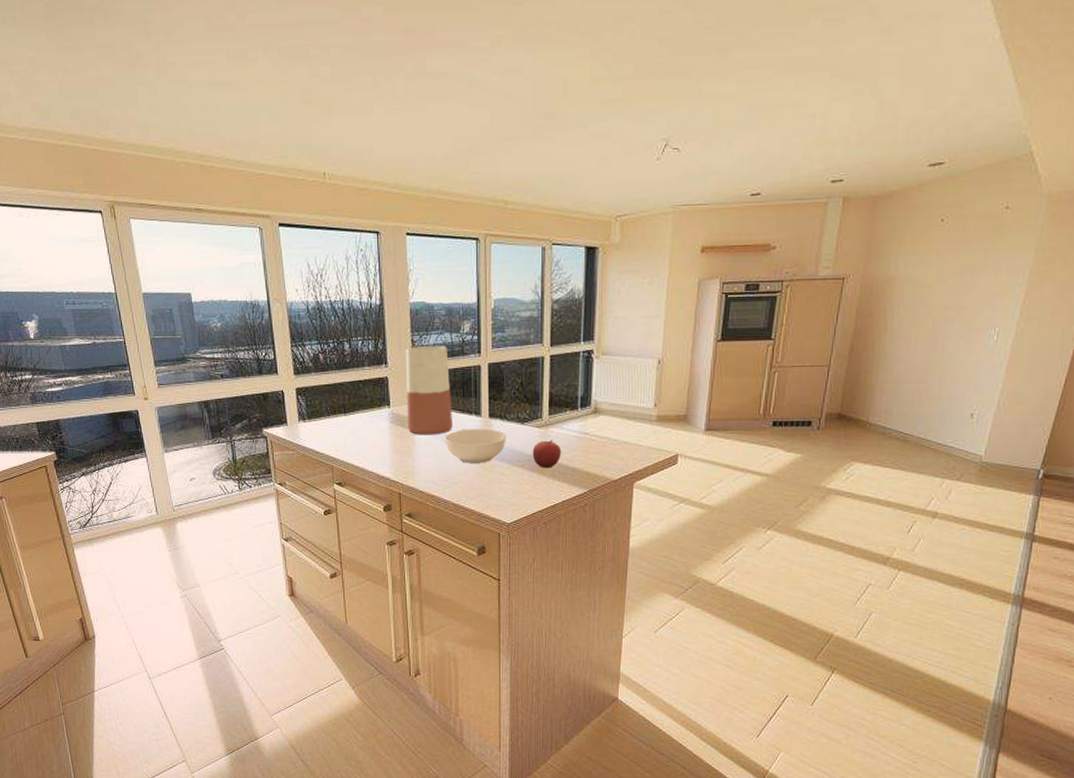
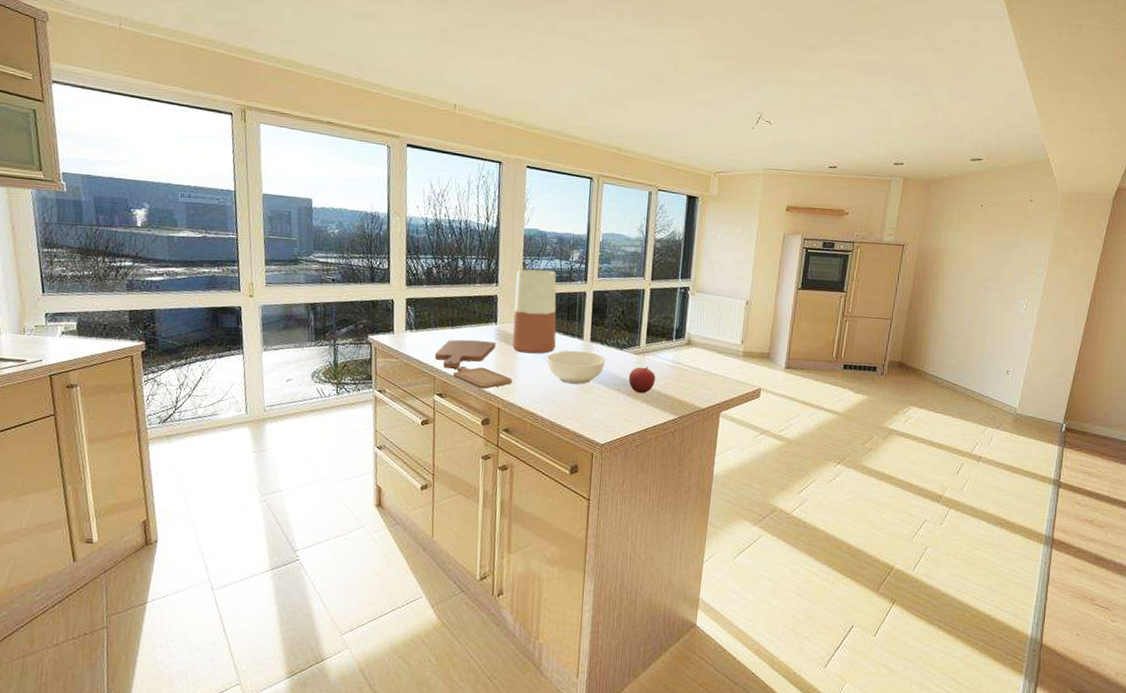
cutting board: none [330,425,390,458] -> present [434,339,496,370]
chopping board: none [350,453,411,475] -> present [452,365,512,390]

